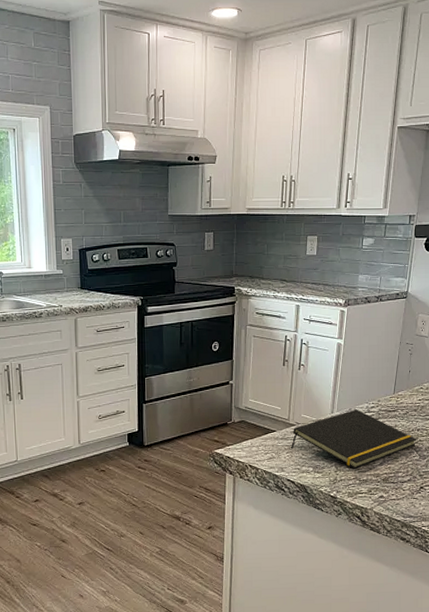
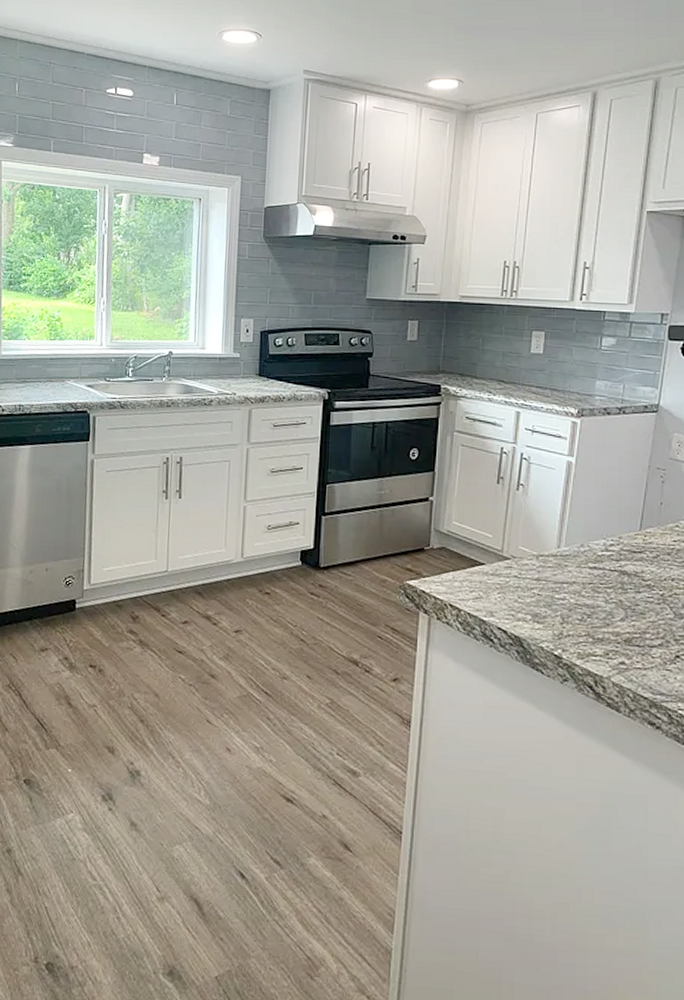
notepad: present [291,409,417,469] -> none [504,545,671,623]

